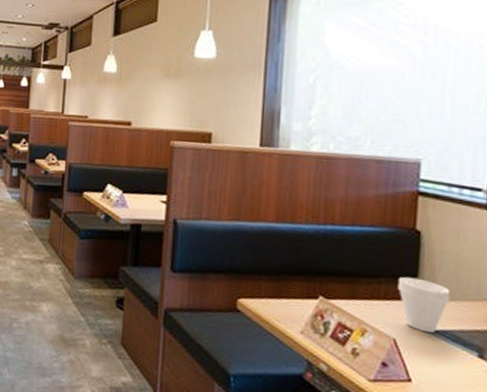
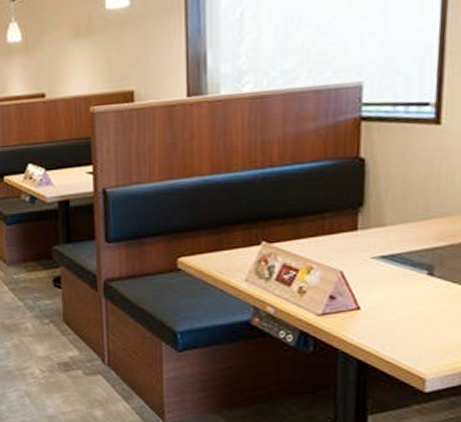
cup: present [397,276,451,334] -> none [342,207,398,260]

